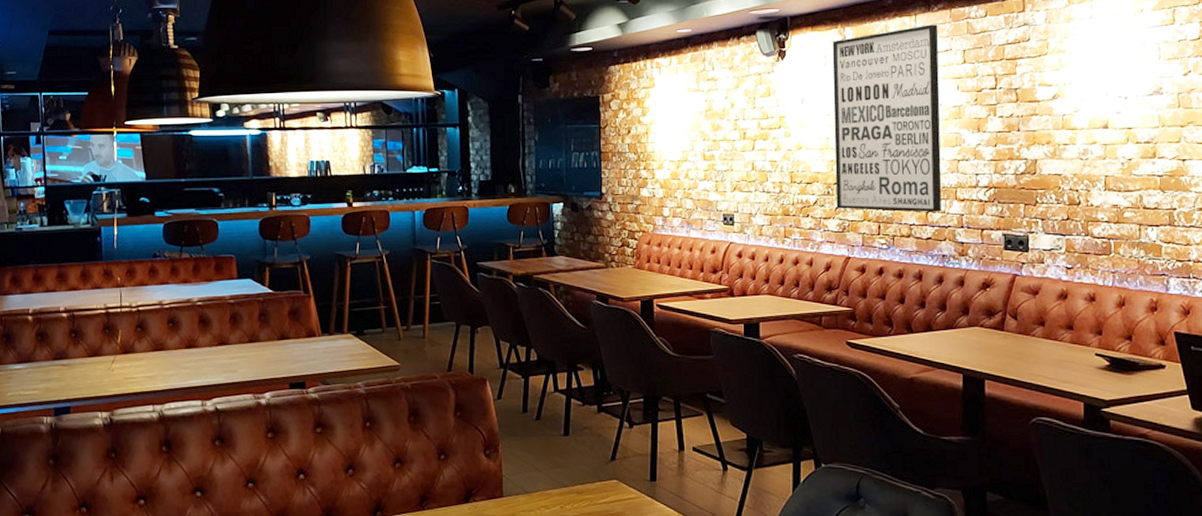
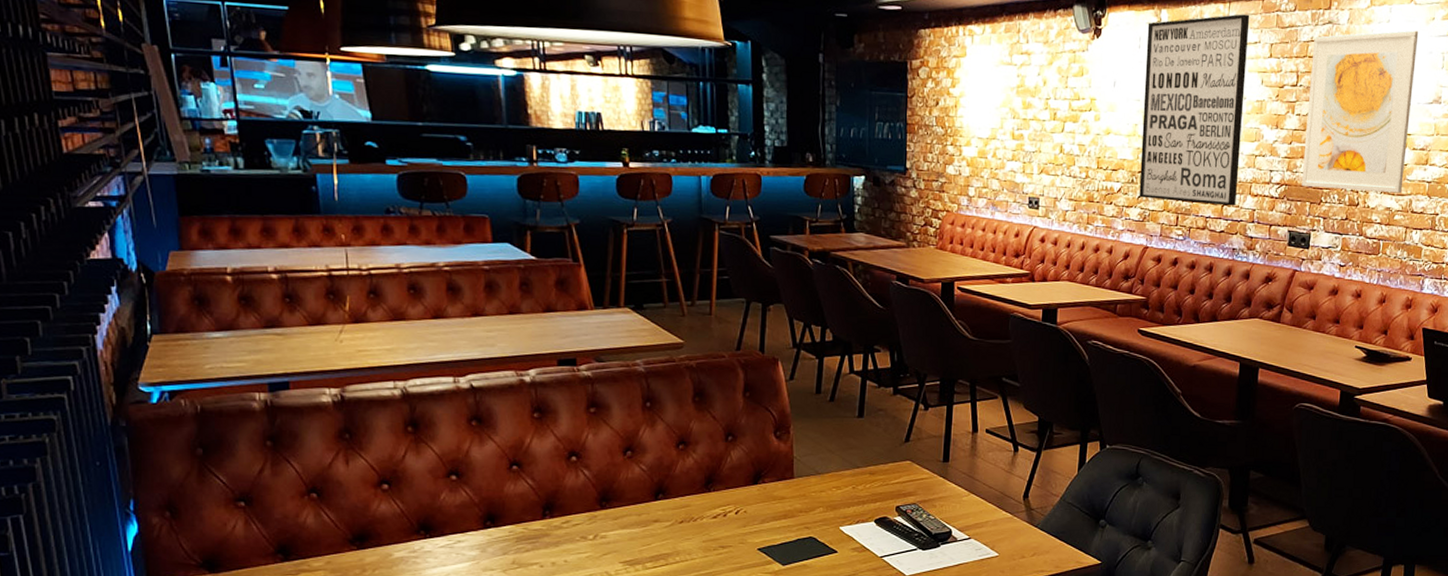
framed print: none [1009,24,1130,189] -> present [1302,30,1419,193]

